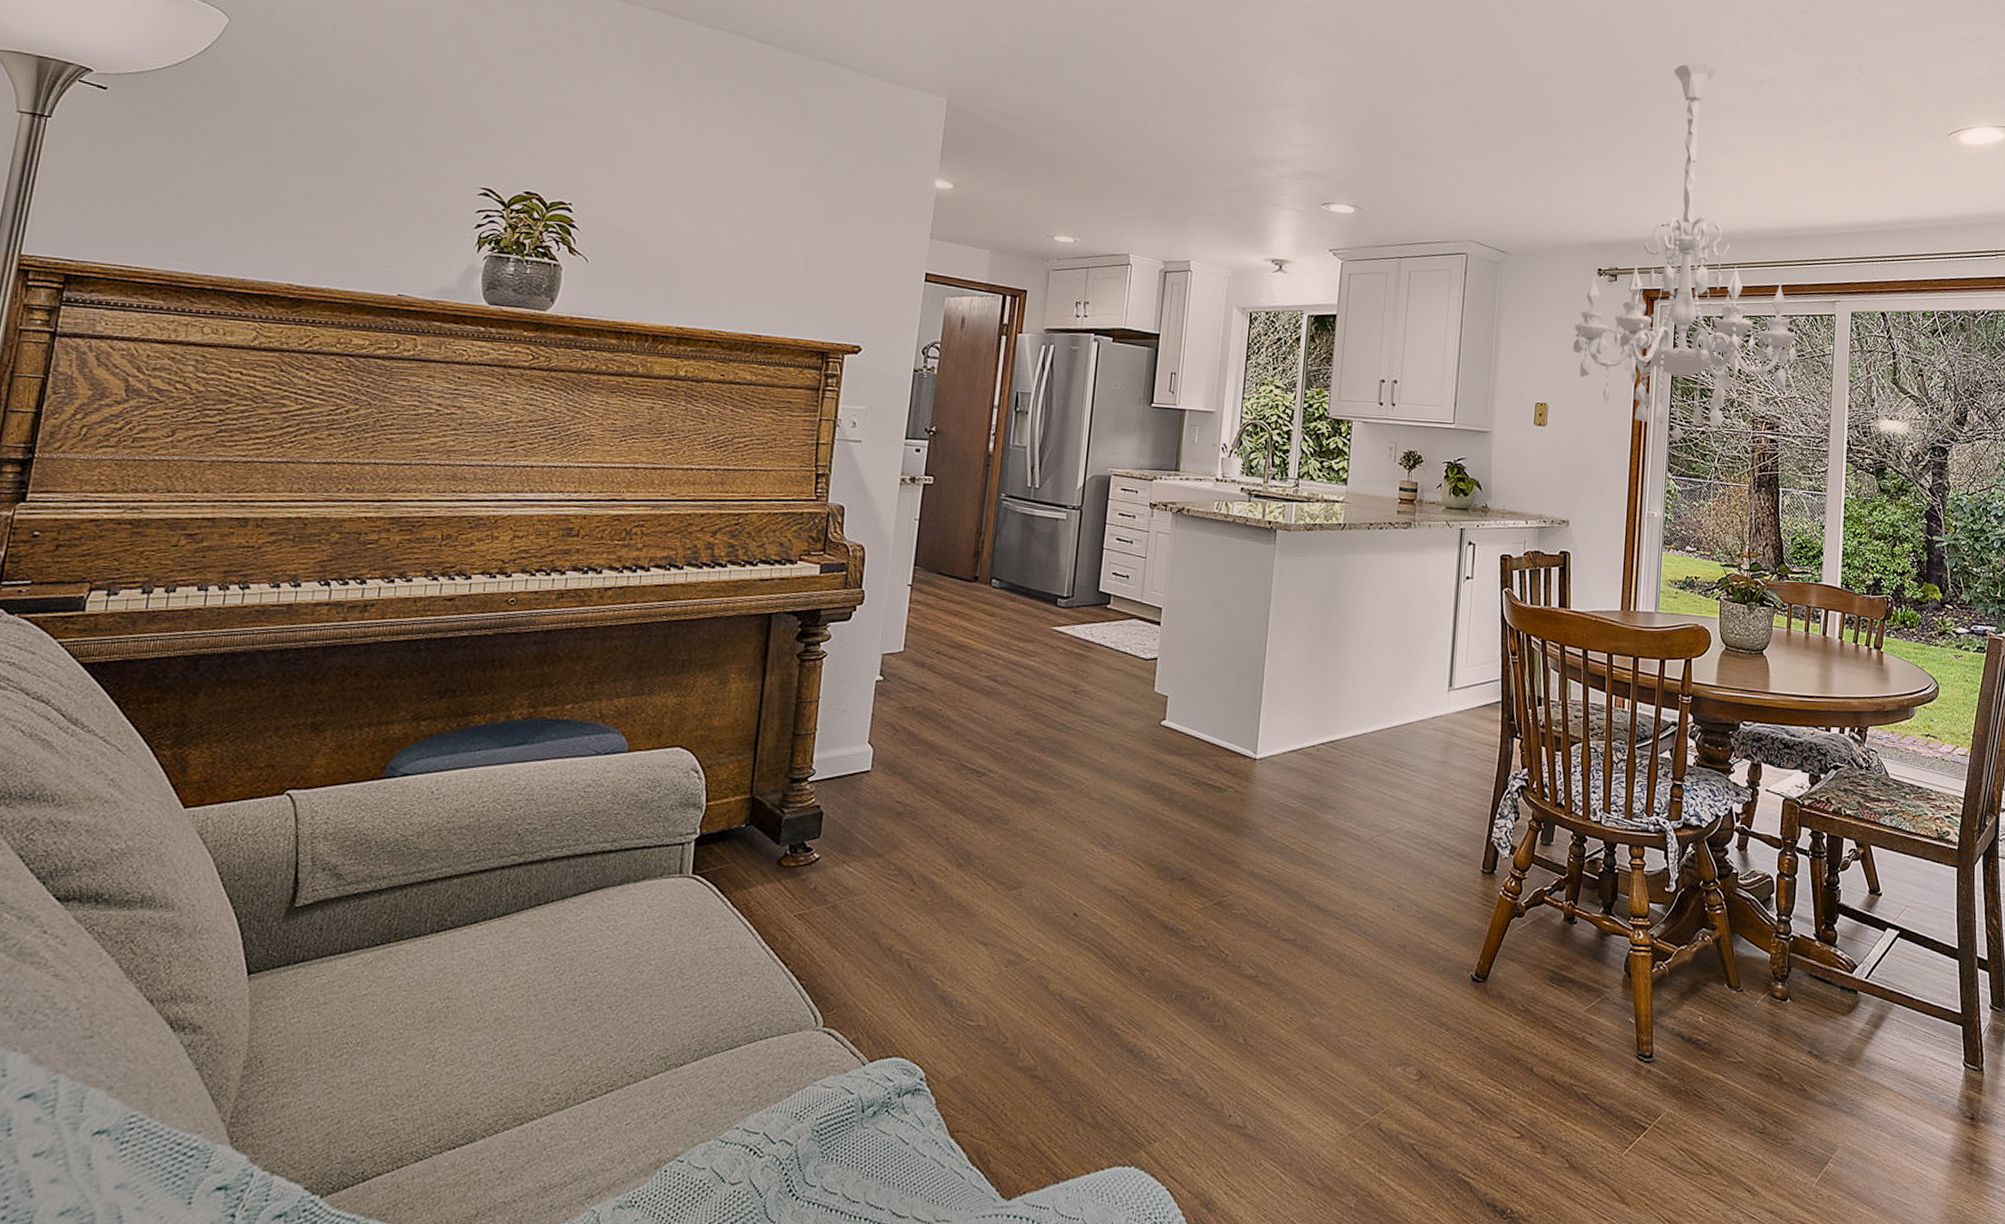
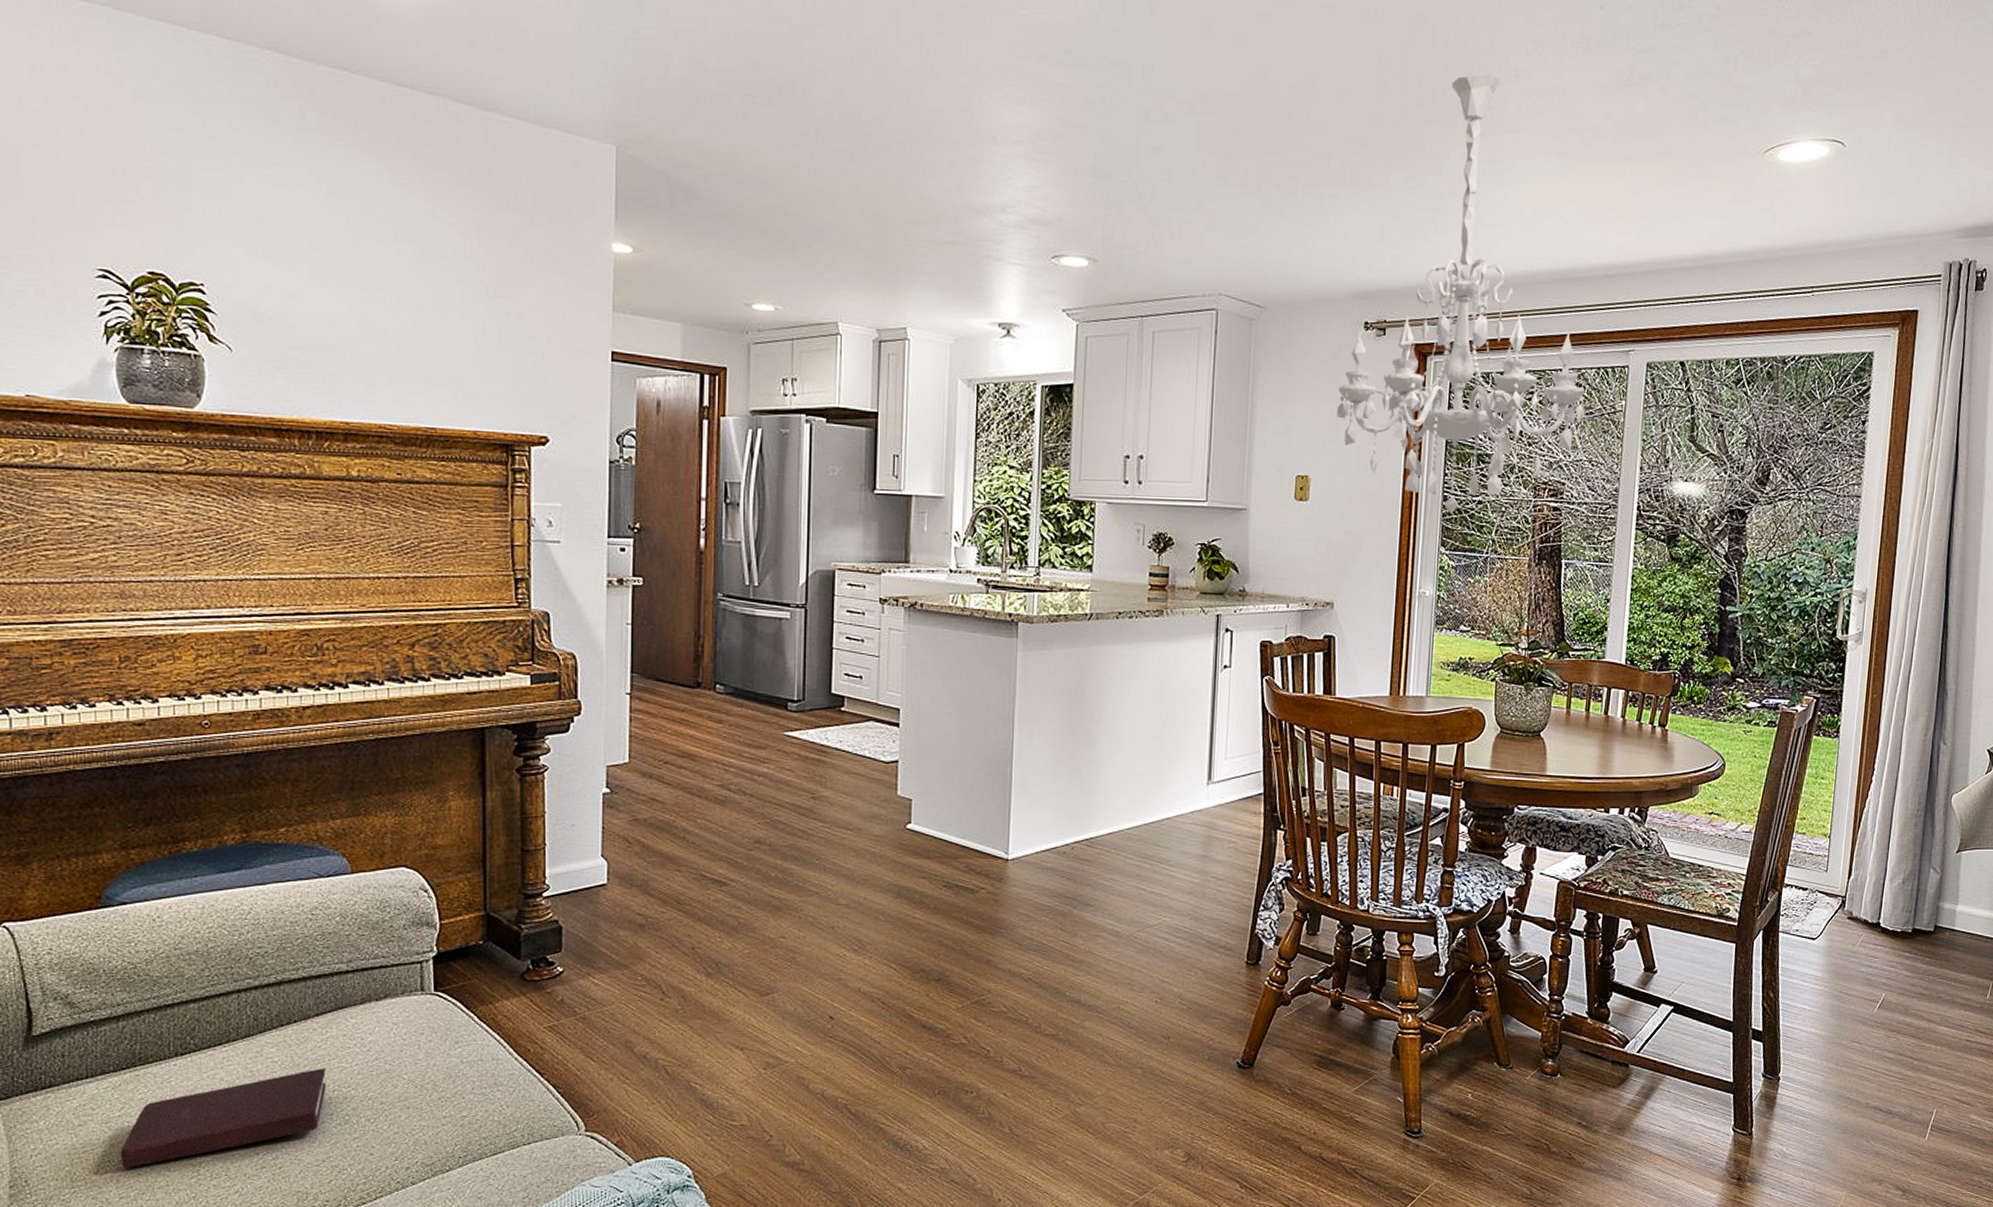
book: none [359,951,577,1051] -> present [120,1068,327,1168]

